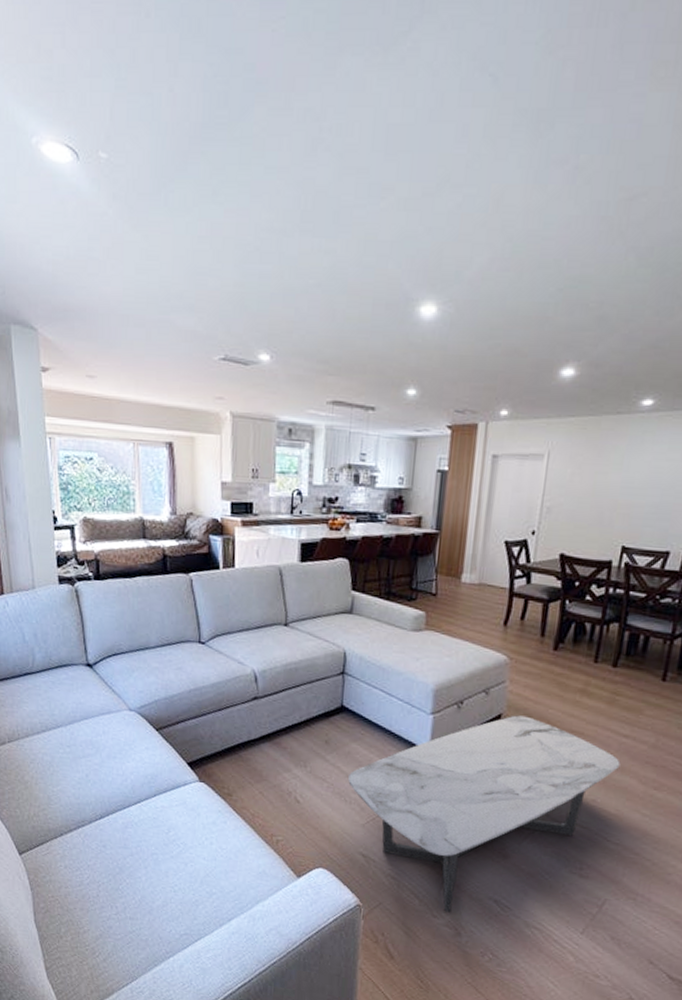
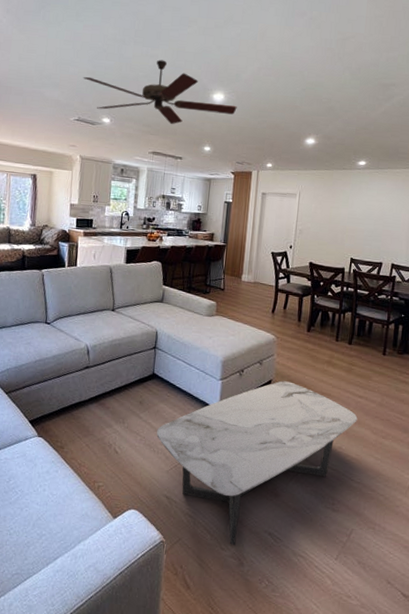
ceiling fan: none [228,256,457,359] -> present [83,59,237,125]

